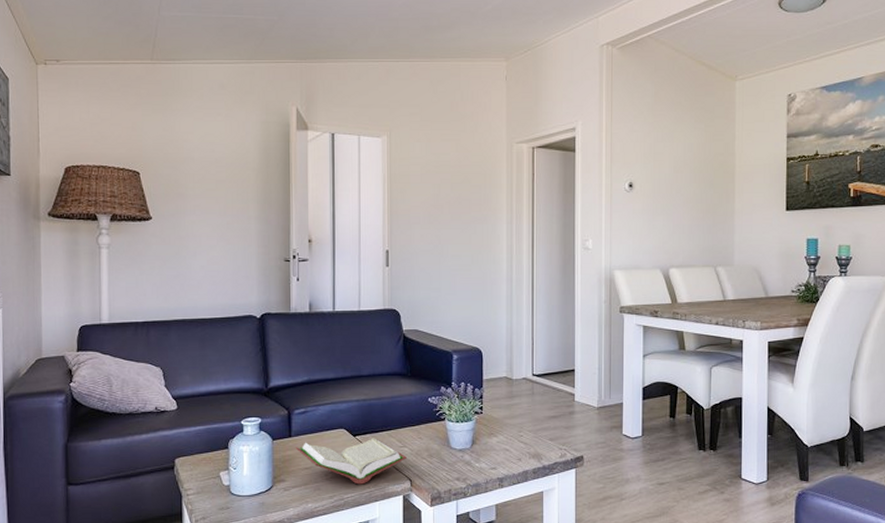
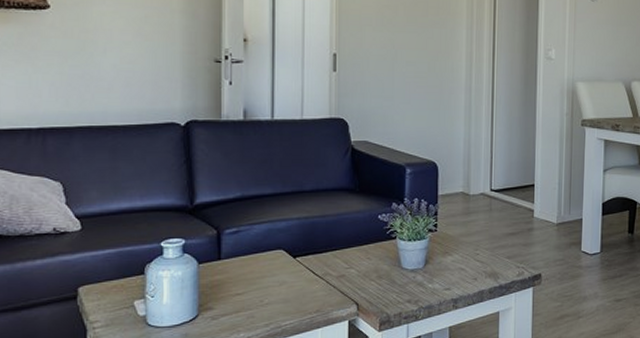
book: present [295,438,407,485] -> none [225,259,353,311]

